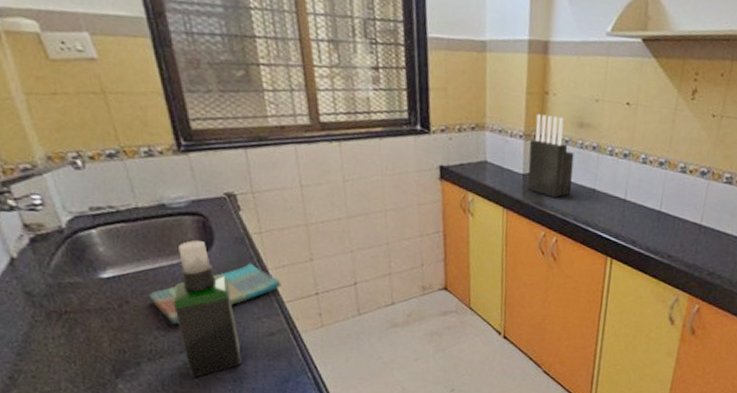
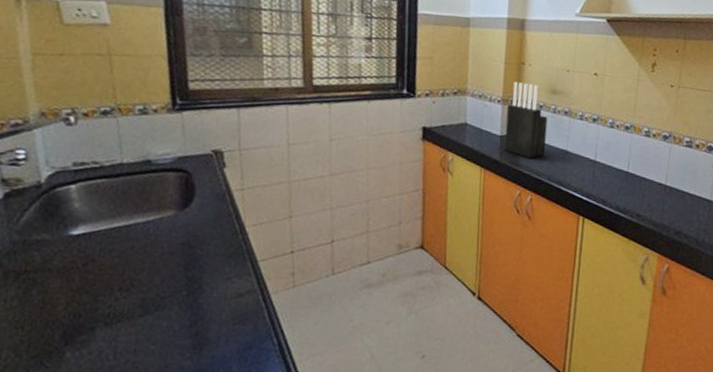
dish towel: present [148,263,281,325] -> none [117,220,257,286]
spray bottle: present [173,240,241,378] -> none [141,197,206,344]

